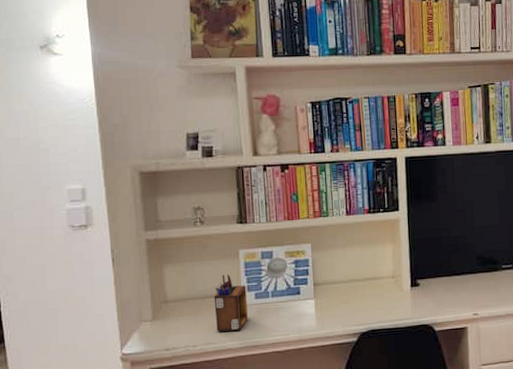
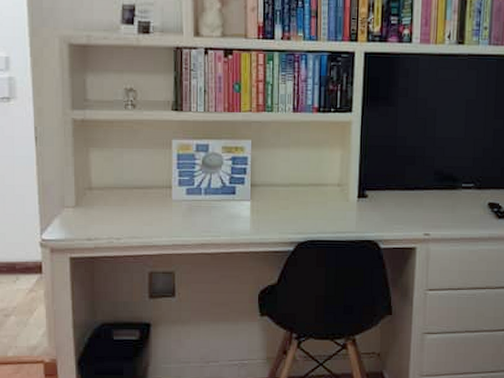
desk organizer: present [214,274,248,332] -> none [142,165,177,228]

